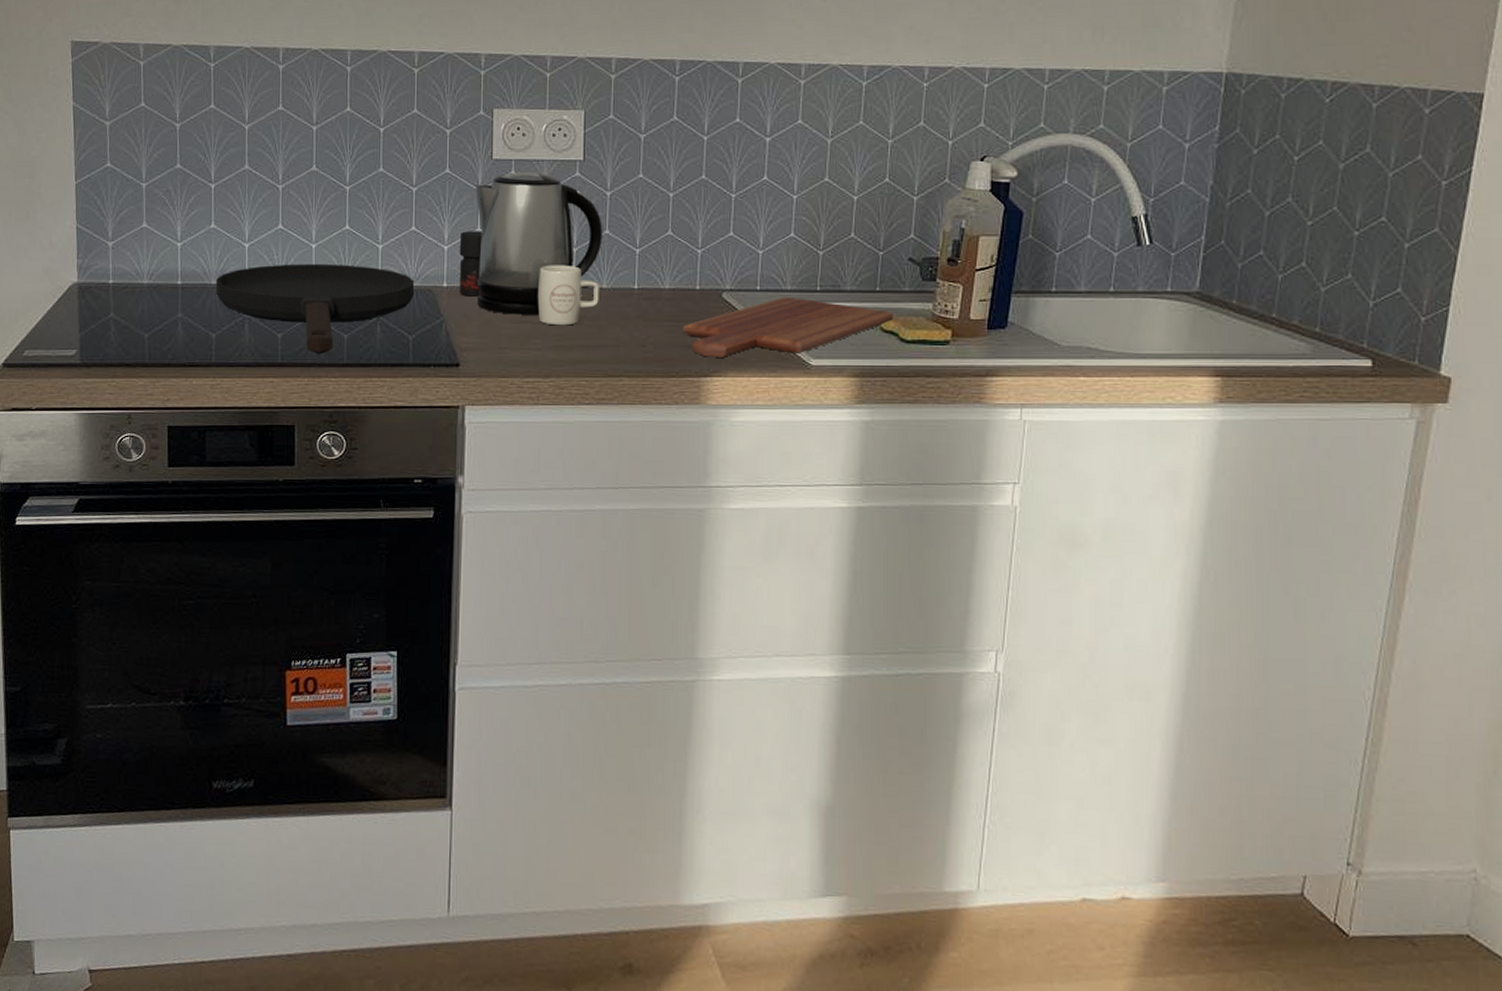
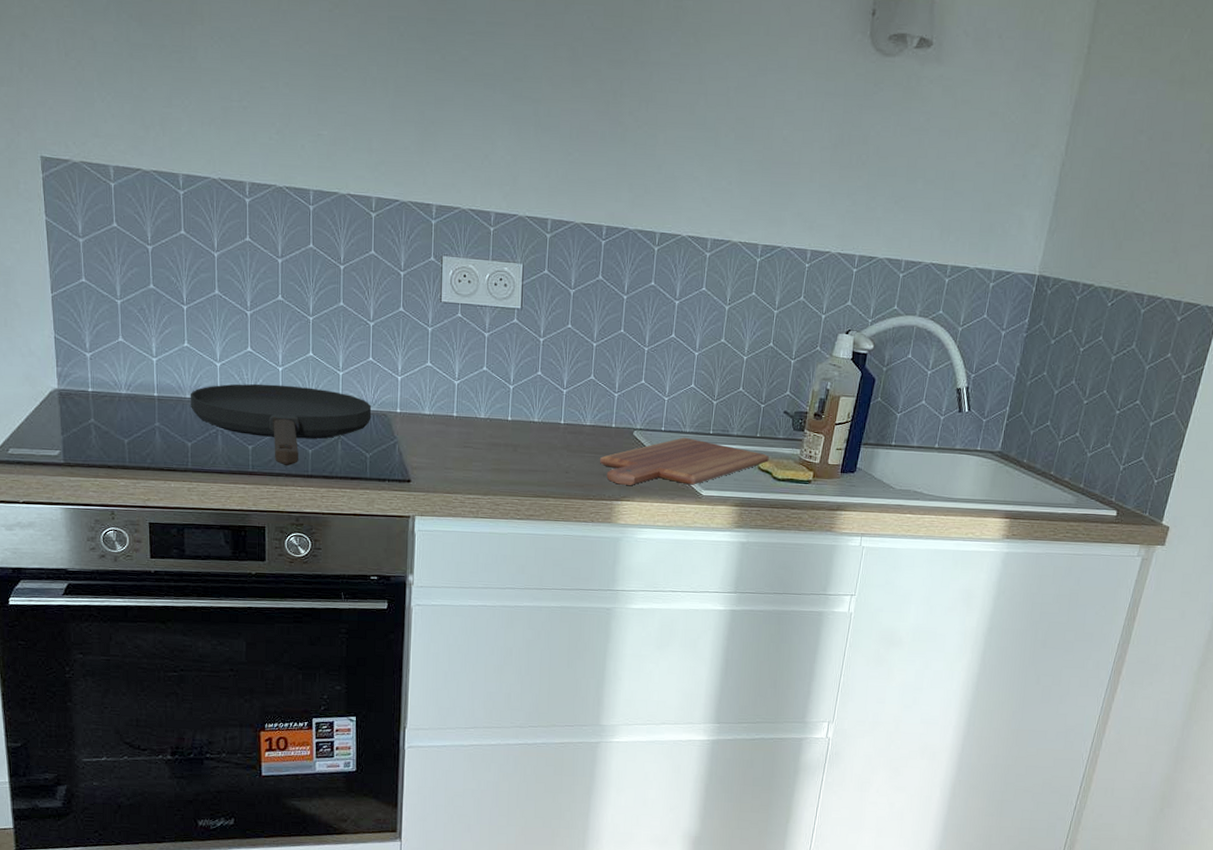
jar: present [459,231,482,297] -> none [410,364,432,423]
kettle: present [475,171,602,315] -> none [425,315,536,441]
mug: present [537,265,599,326] -> none [478,398,531,452]

